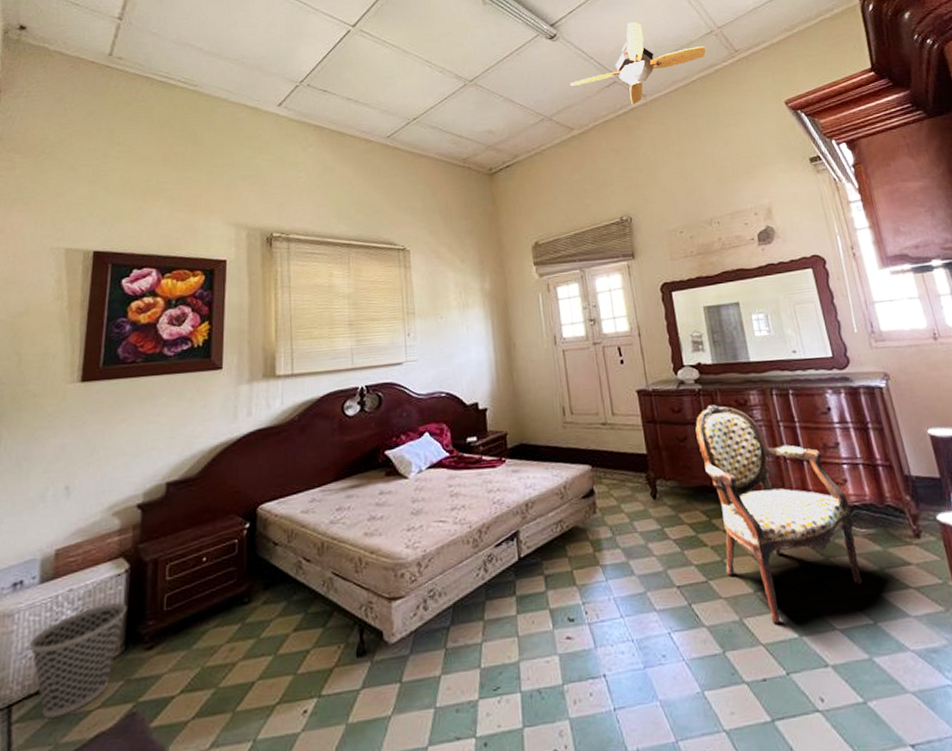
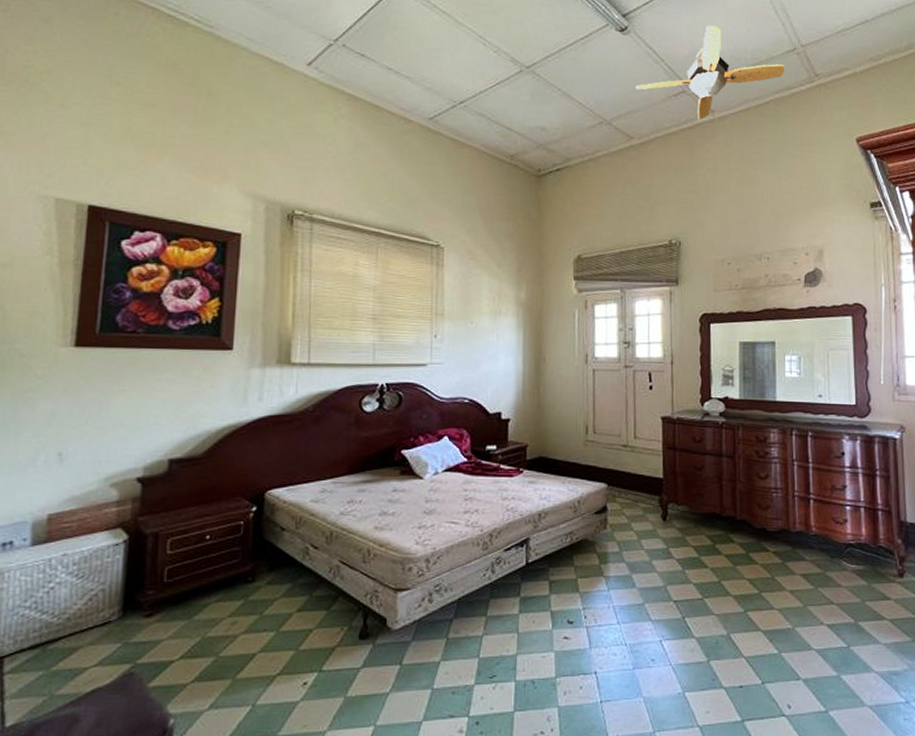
wastebasket: present [29,603,127,718] -> none [20,571,125,671]
armchair: present [695,405,862,624] -> none [713,438,846,640]

